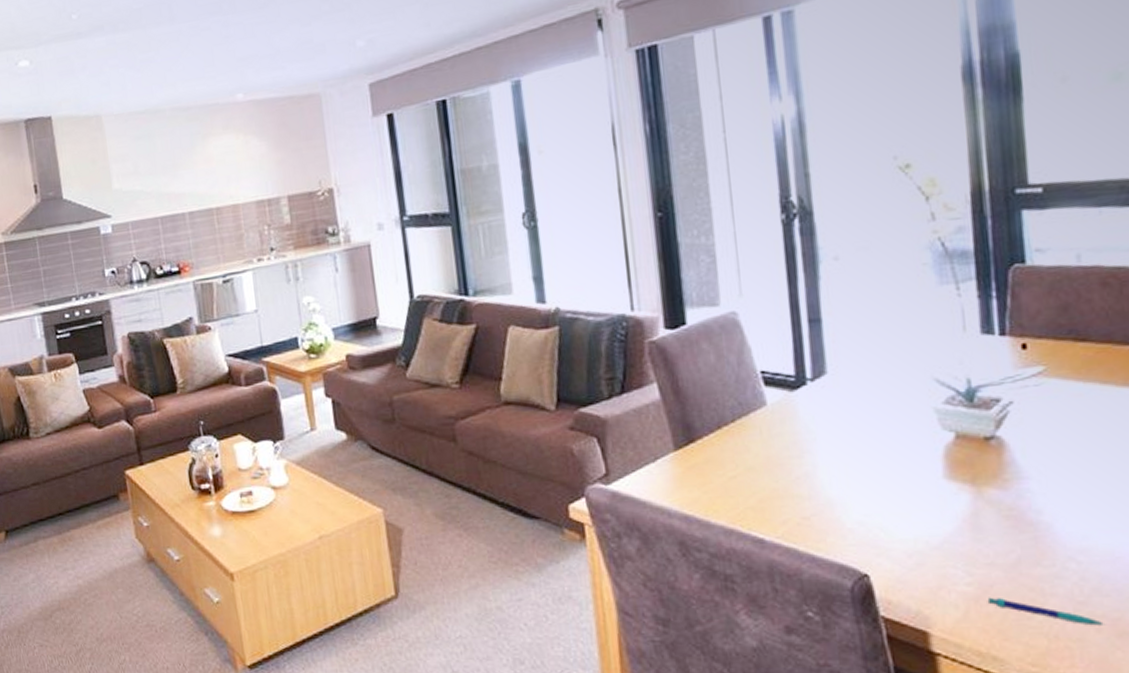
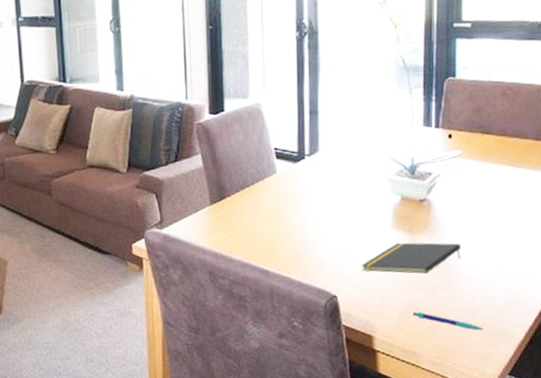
notepad: none [902,498,1057,543] -> present [361,242,462,274]

